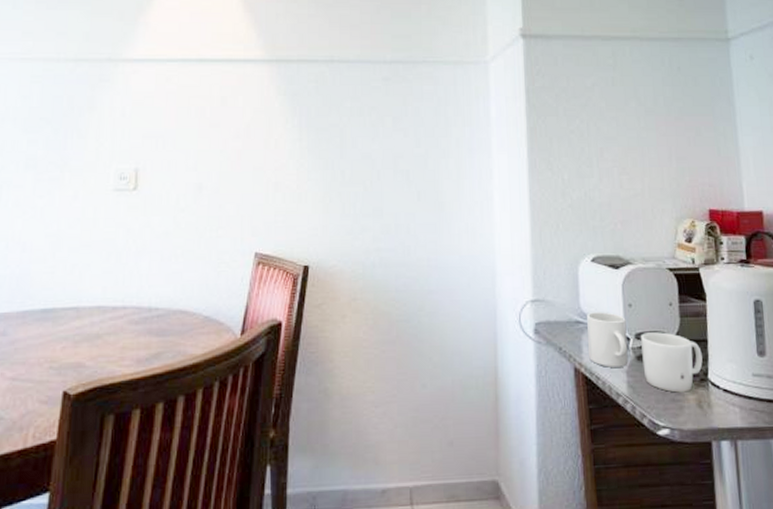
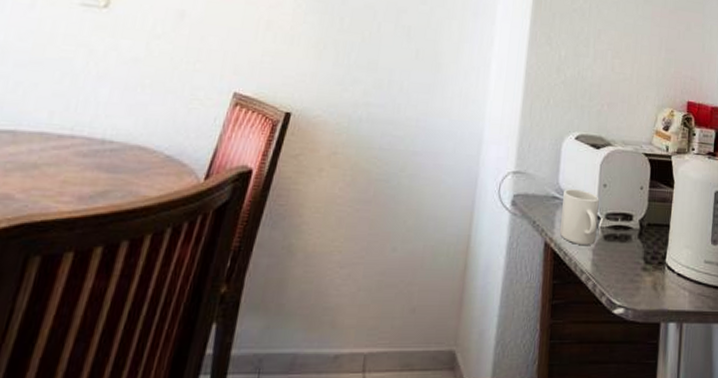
mug: present [641,332,703,393] -> none [608,213,663,274]

